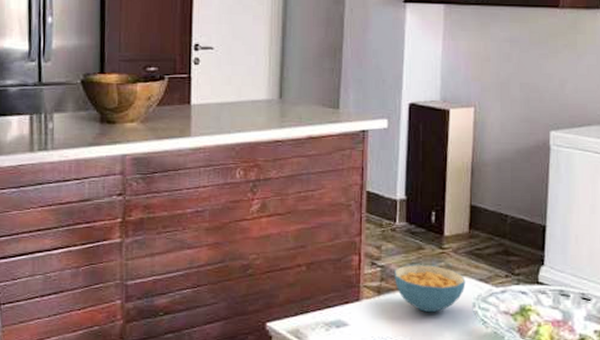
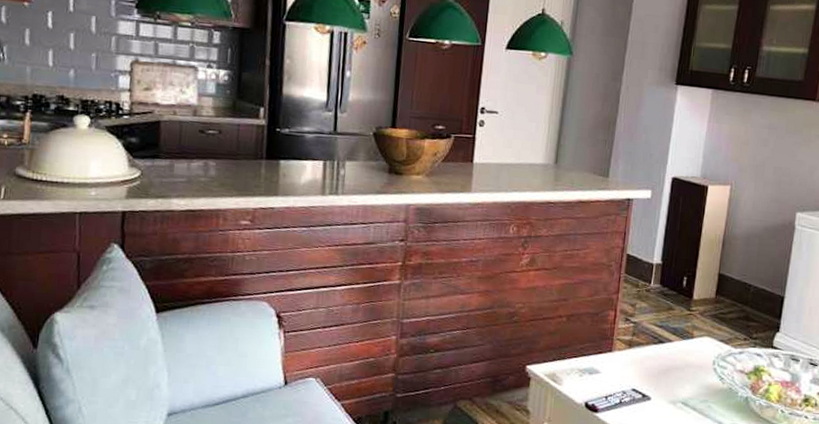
cereal bowl: present [394,265,466,313] -> none [645,323,709,367]

